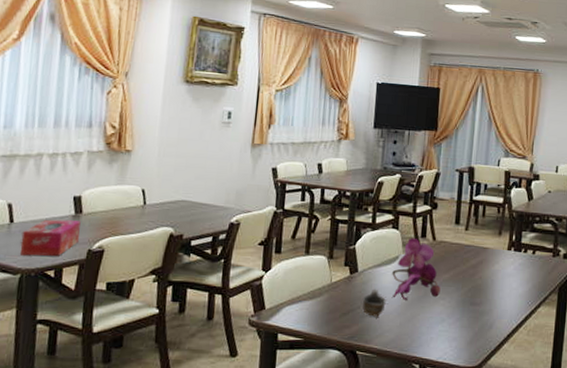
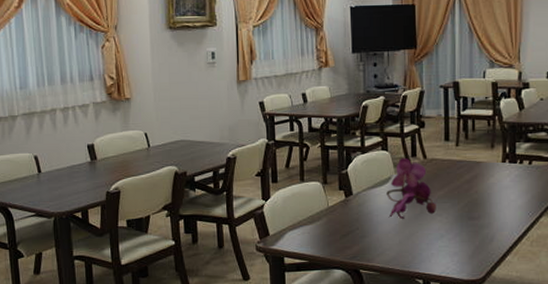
tissue box: present [20,219,81,256] -> none [50,166,98,201]
cup: present [362,288,386,317] -> none [360,210,383,237]

